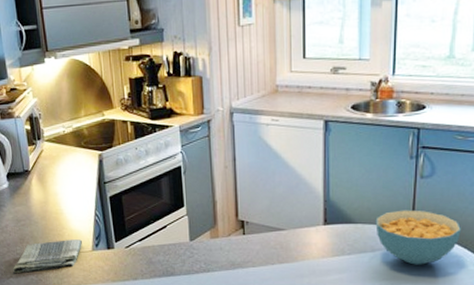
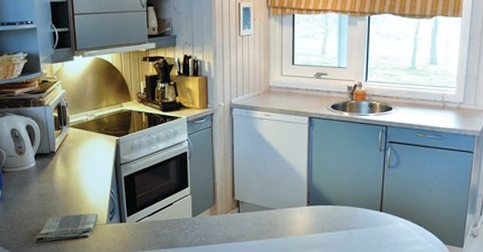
cereal bowl: present [375,210,461,265] -> none [350,194,421,242]

